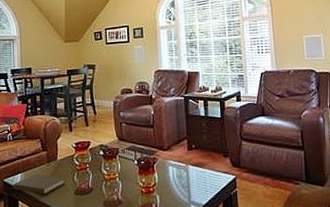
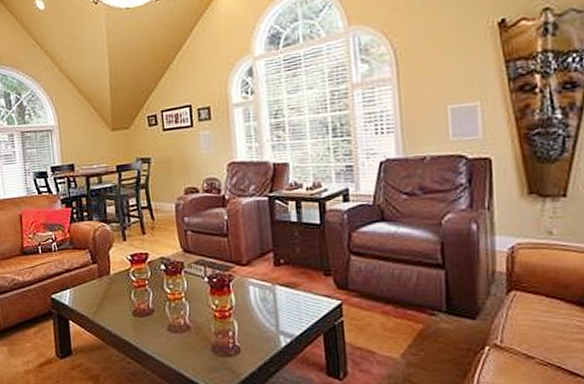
book: present [12,173,66,195] -> none [61,290,122,314]

